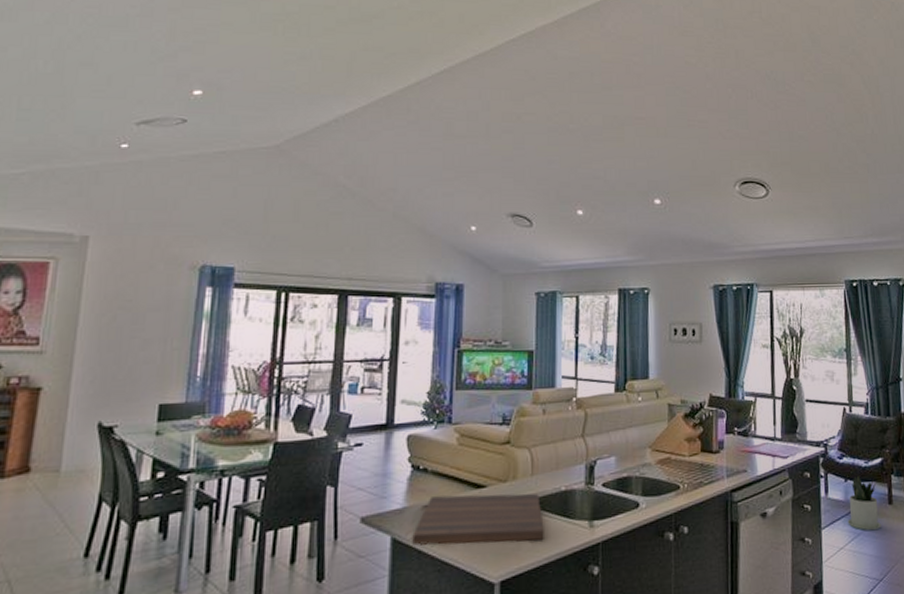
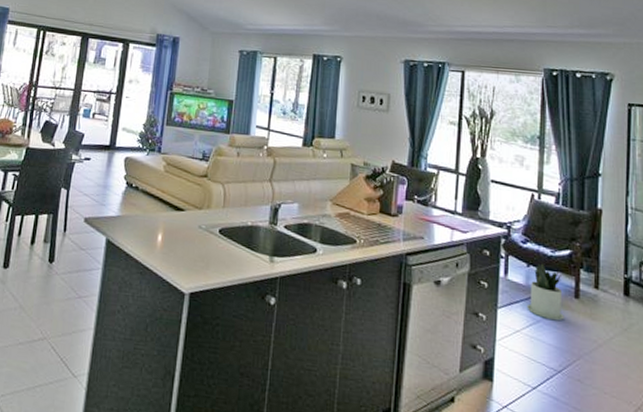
cutting board: present [412,493,544,546] -> none [122,211,230,264]

